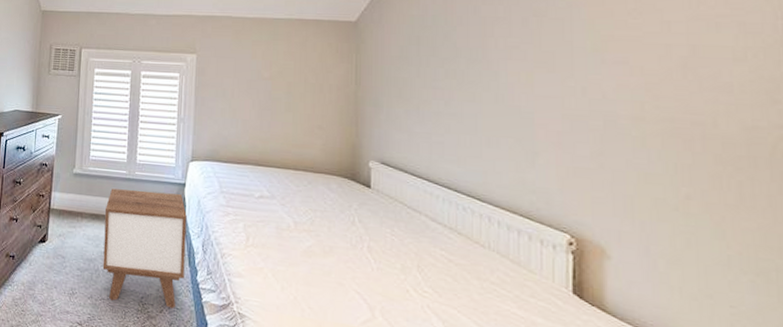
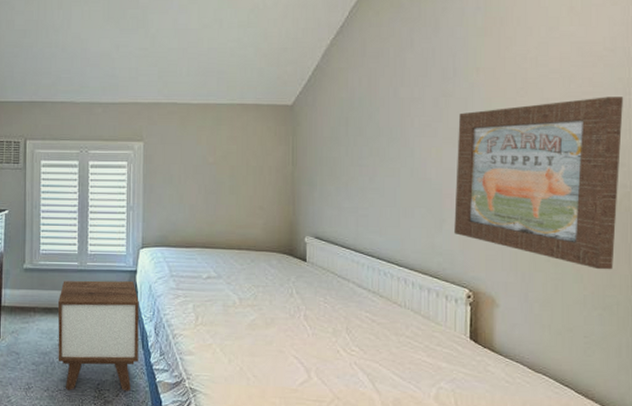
wall art: none [550,21,774,228] -> present [454,97,623,270]

